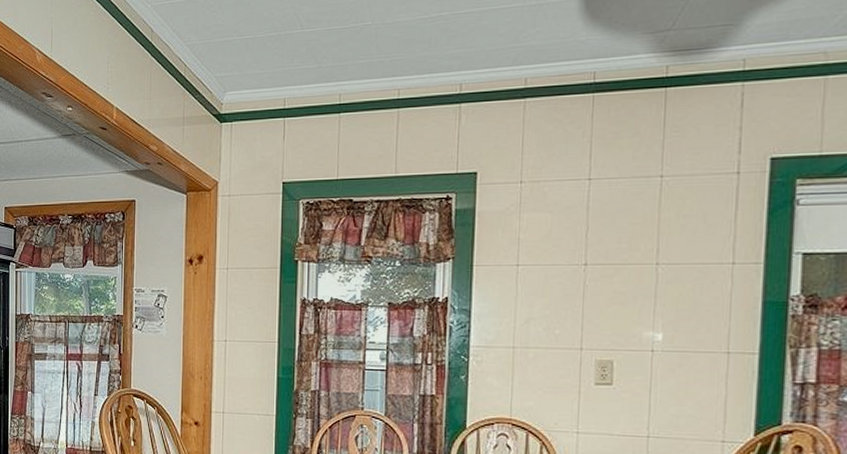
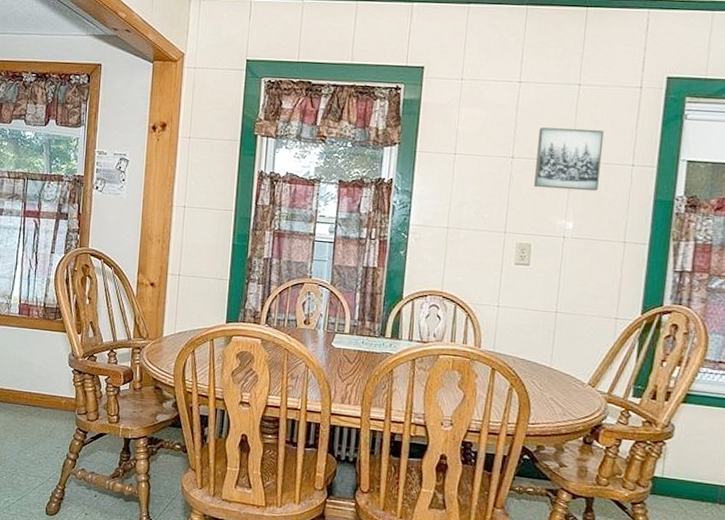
wall art: none [613,225,696,297] -> present [534,127,605,192]

